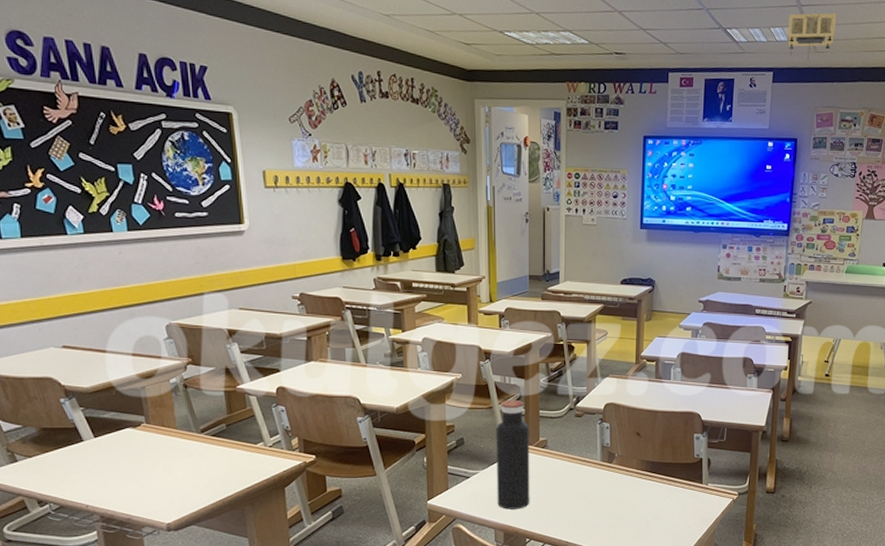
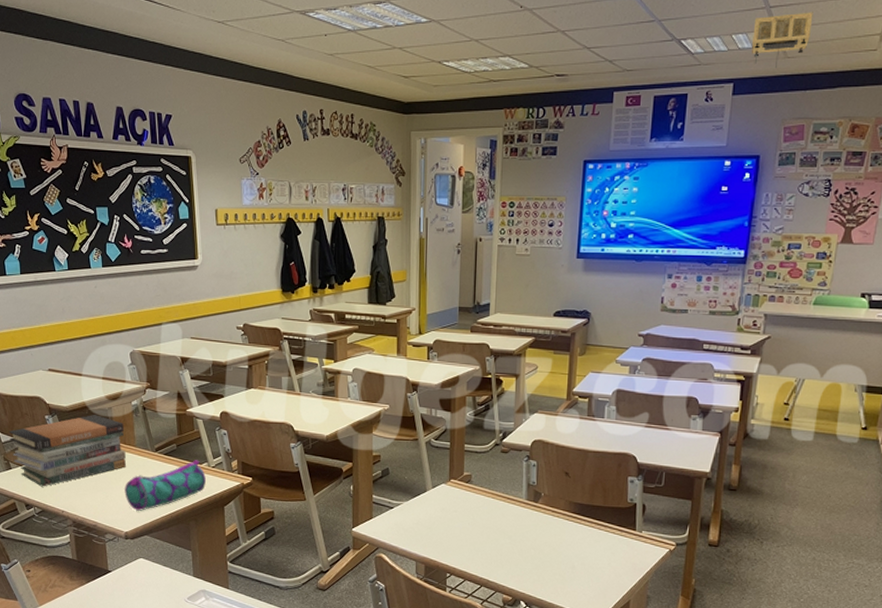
book stack: none [11,396,166,480] -> present [8,415,127,487]
pencil case: none [164,440,262,499] -> present [125,460,206,511]
water bottle: present [496,399,530,510] -> none [419,432,454,543]

